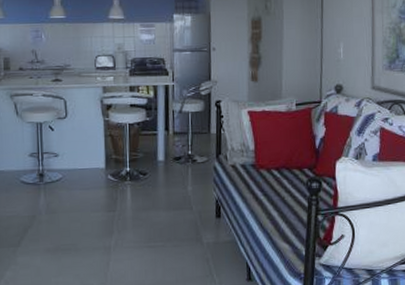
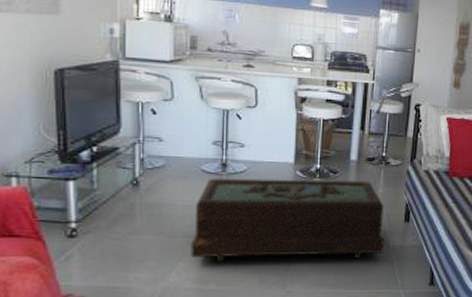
coffee table: none [16,180,198,269] -> present [191,178,384,262]

